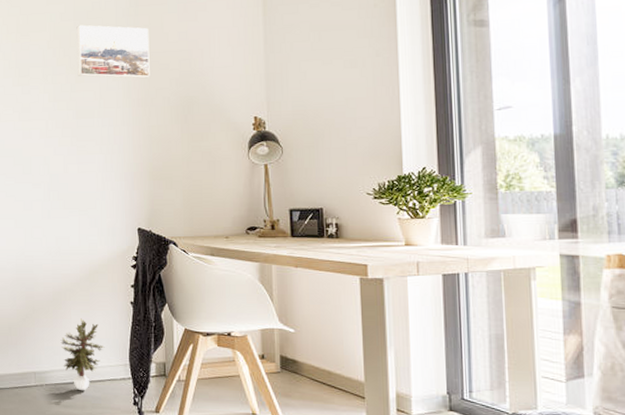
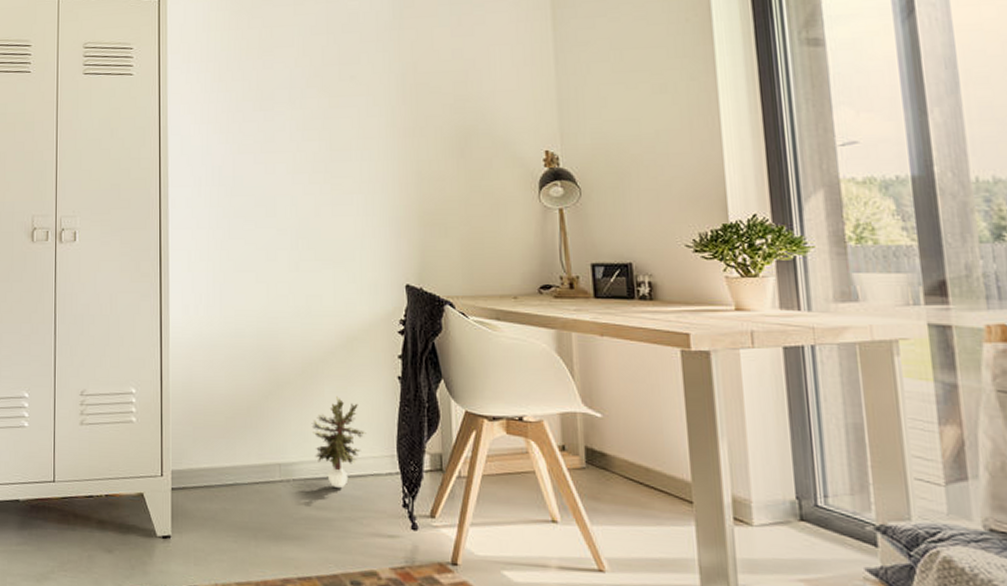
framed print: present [76,24,150,79] -> none [329,39,419,104]

